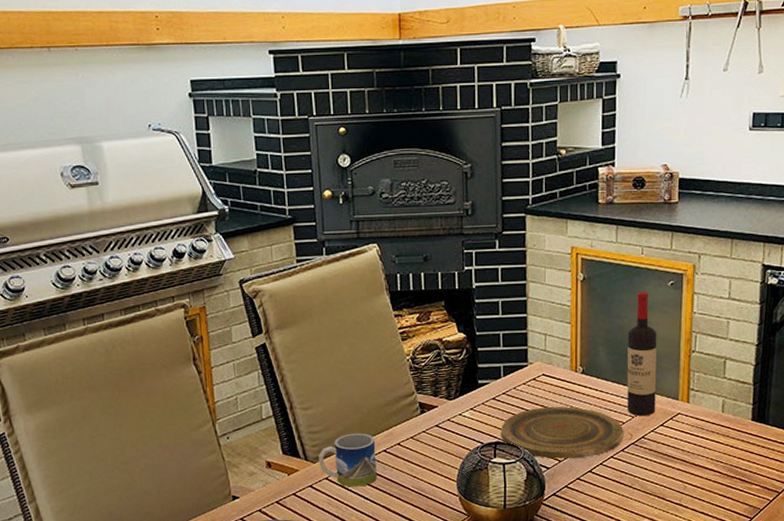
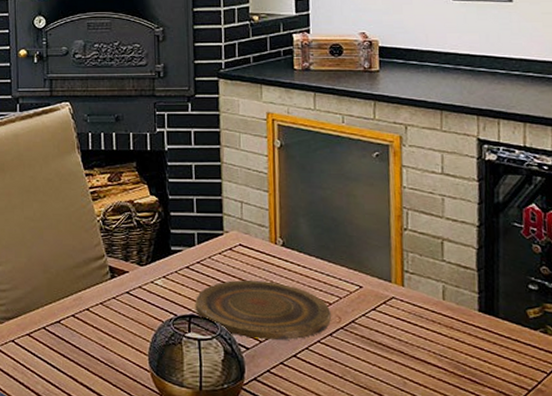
mug: present [319,433,377,487] -> none [6,294,64,353]
wine bottle: present [627,292,657,417] -> none [330,162,366,298]

